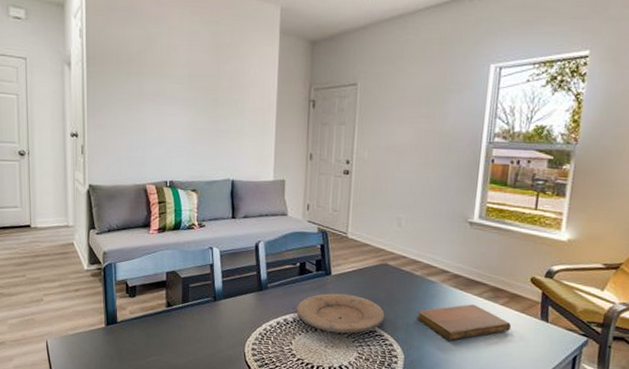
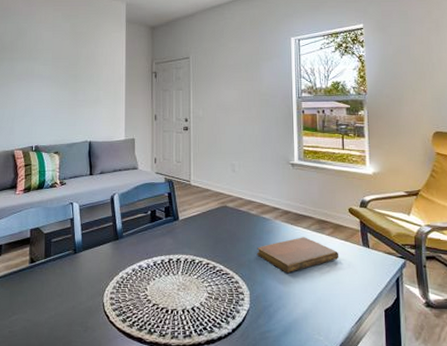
plate: present [296,293,385,334] -> none [150,236,229,275]

